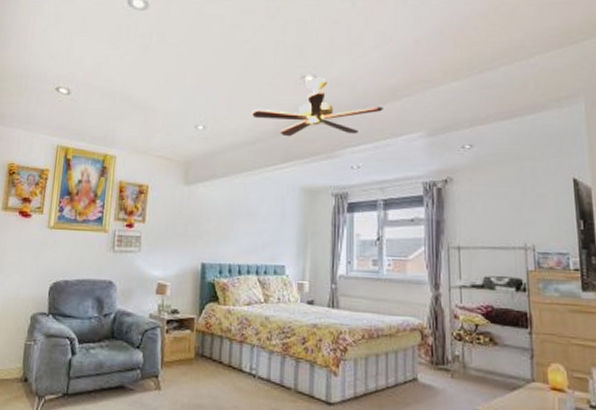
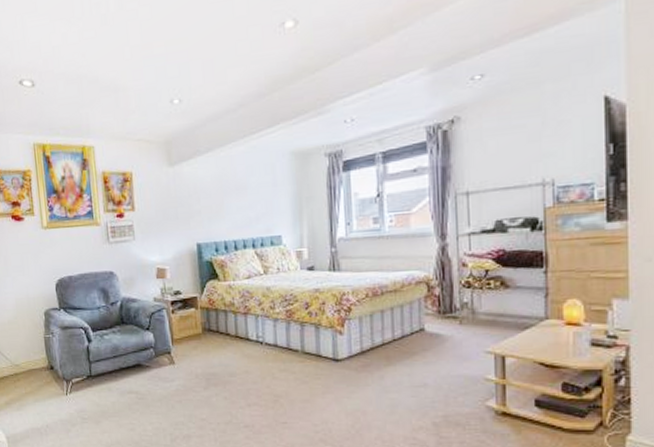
ceiling fan: present [251,77,383,137] -> none [228,21,377,98]

